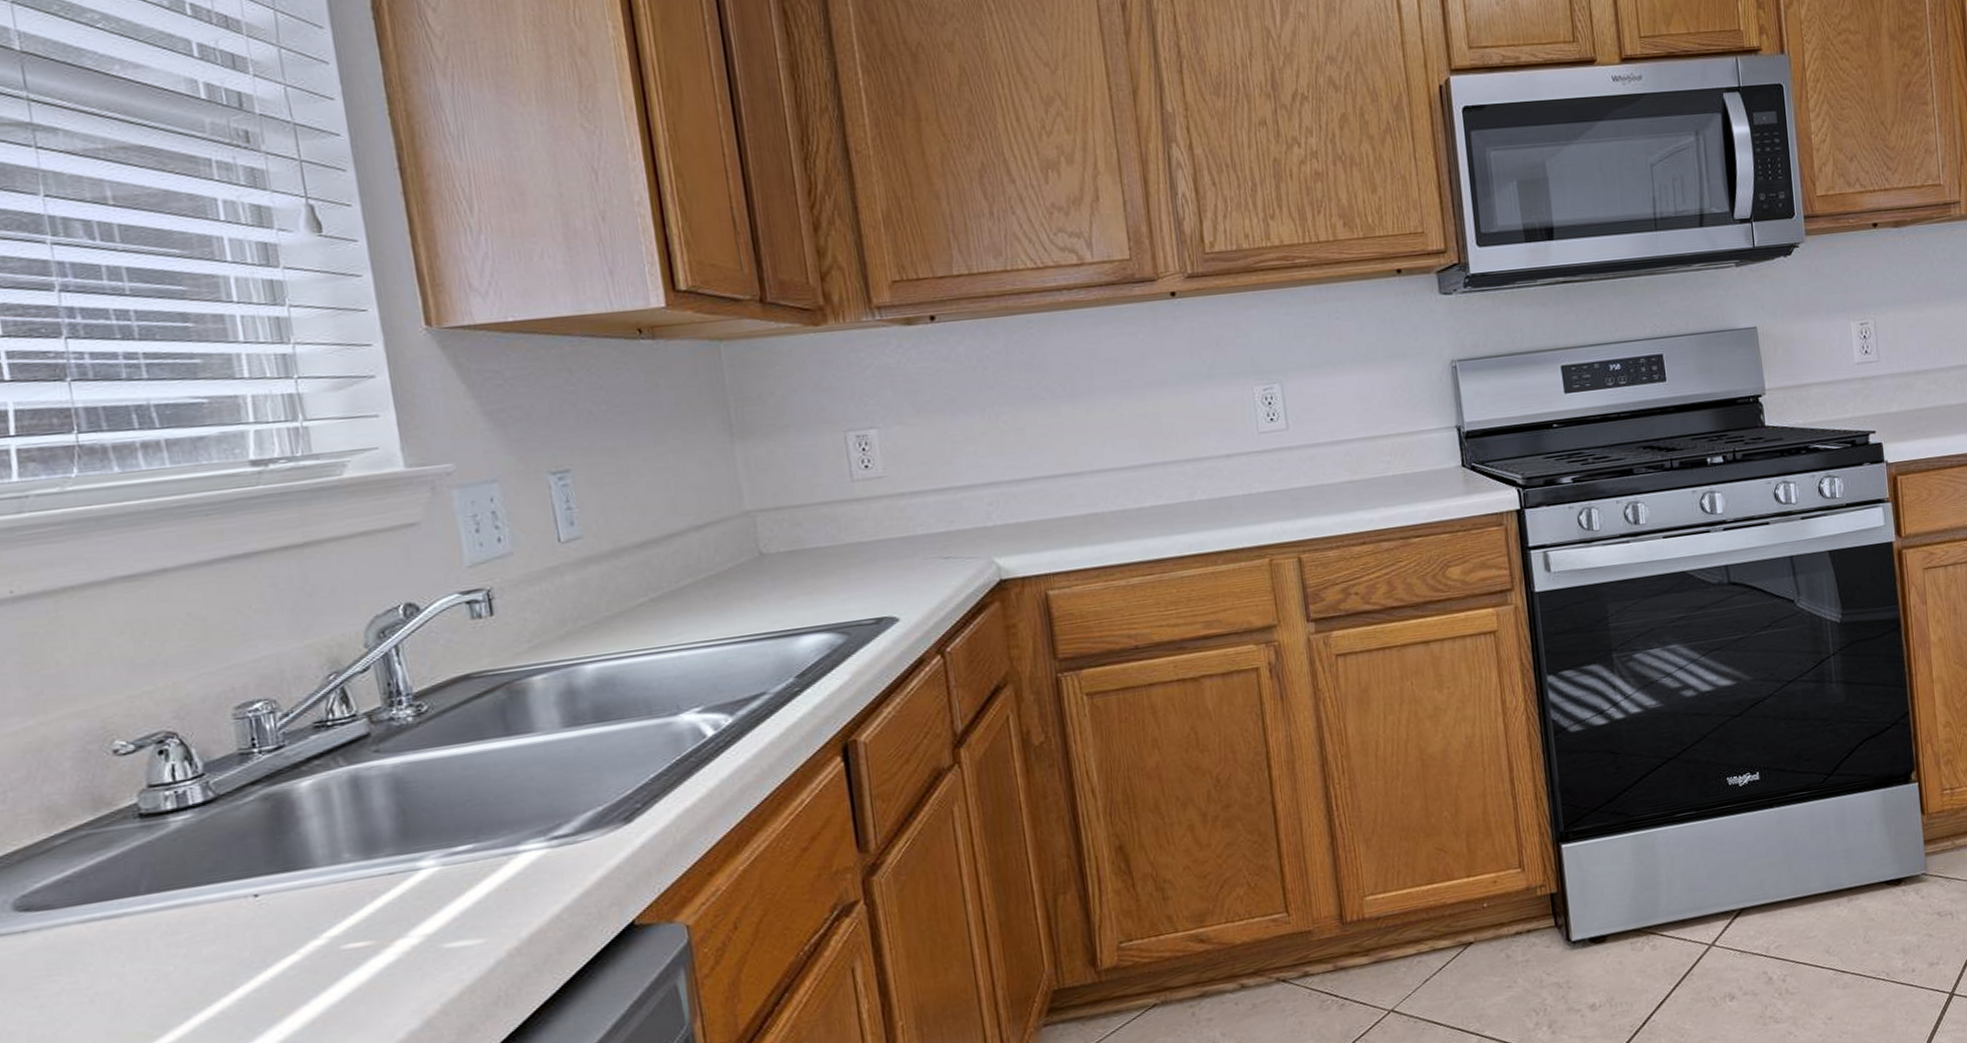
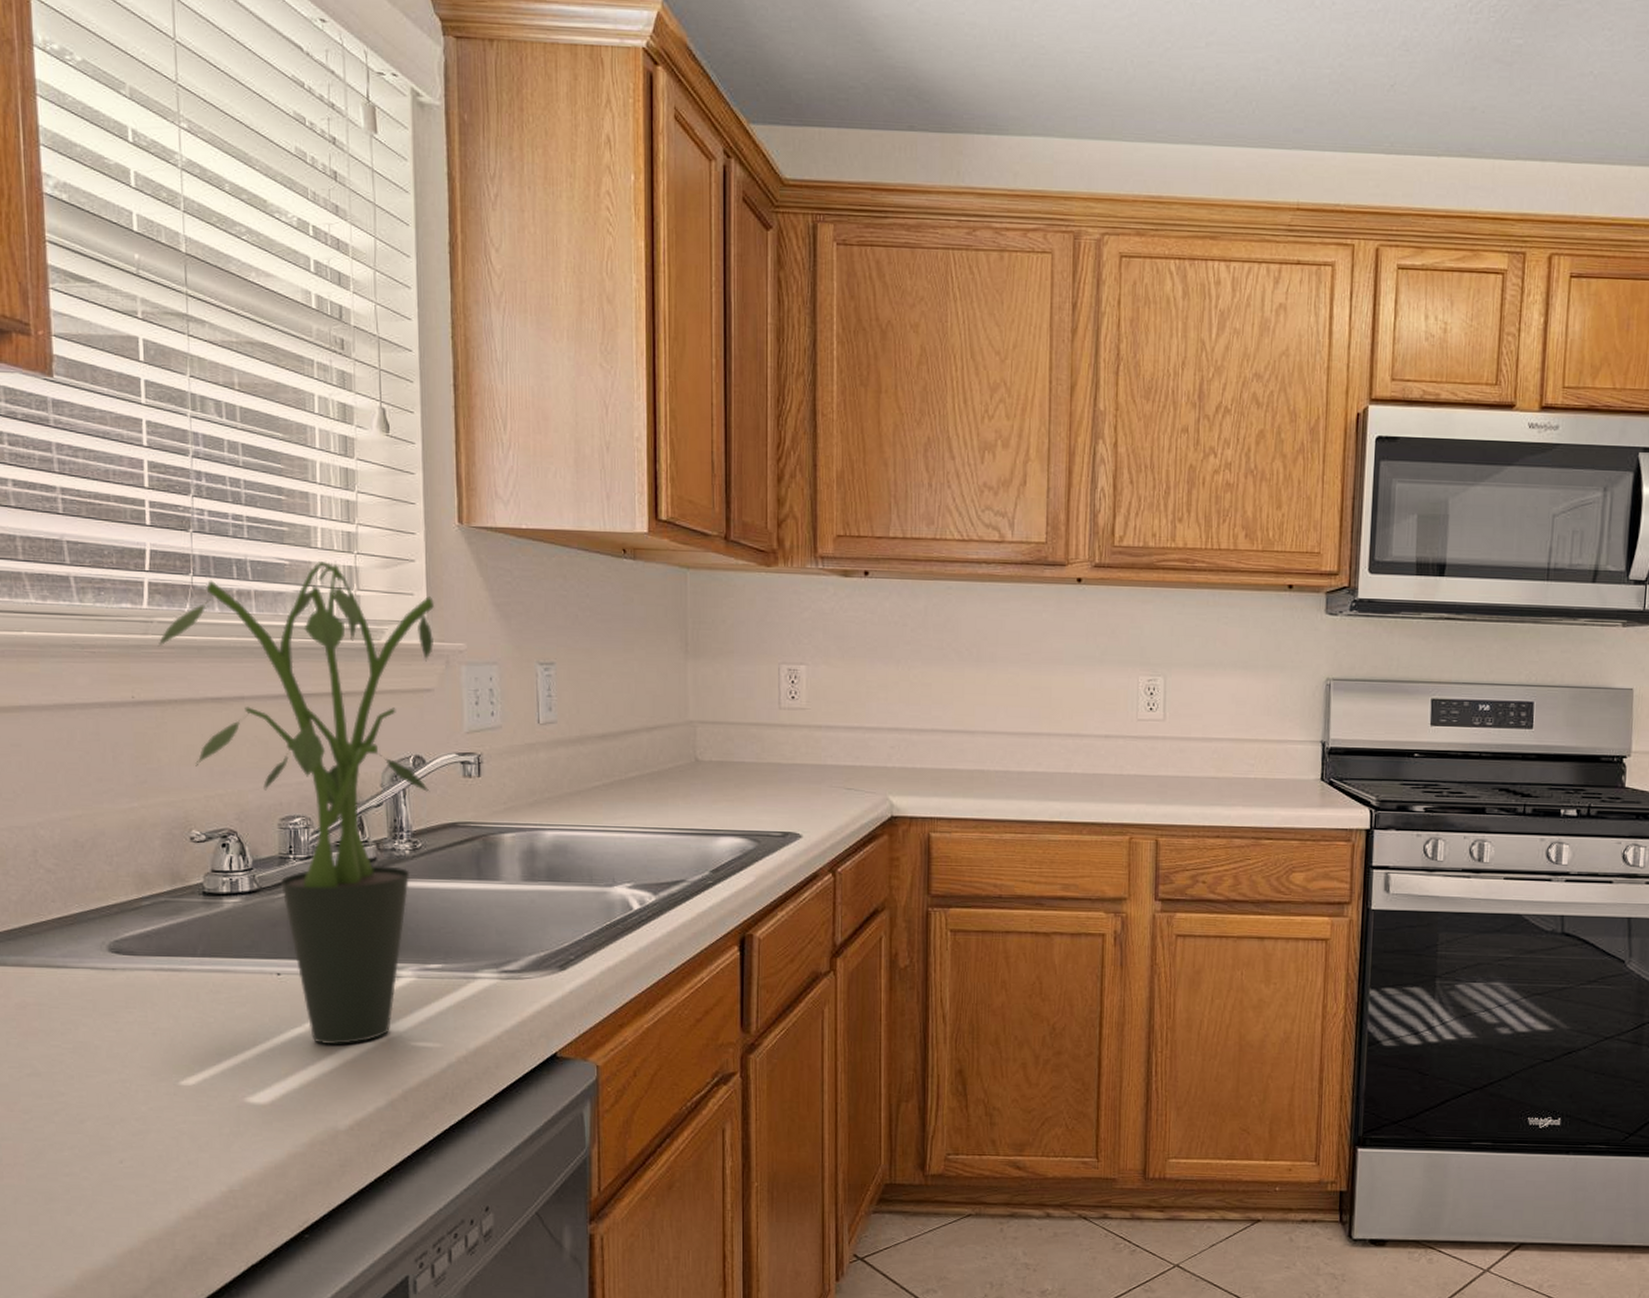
potted plant: none [38,393,431,969] -> present [158,561,434,1045]

